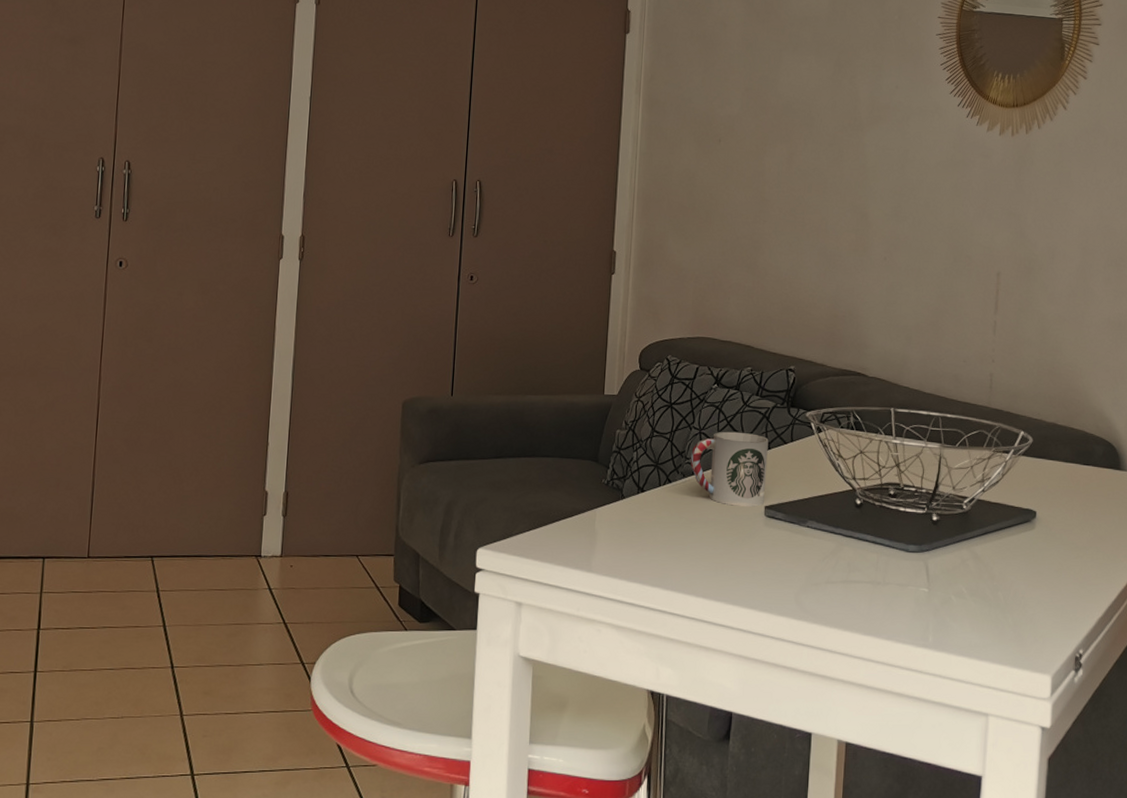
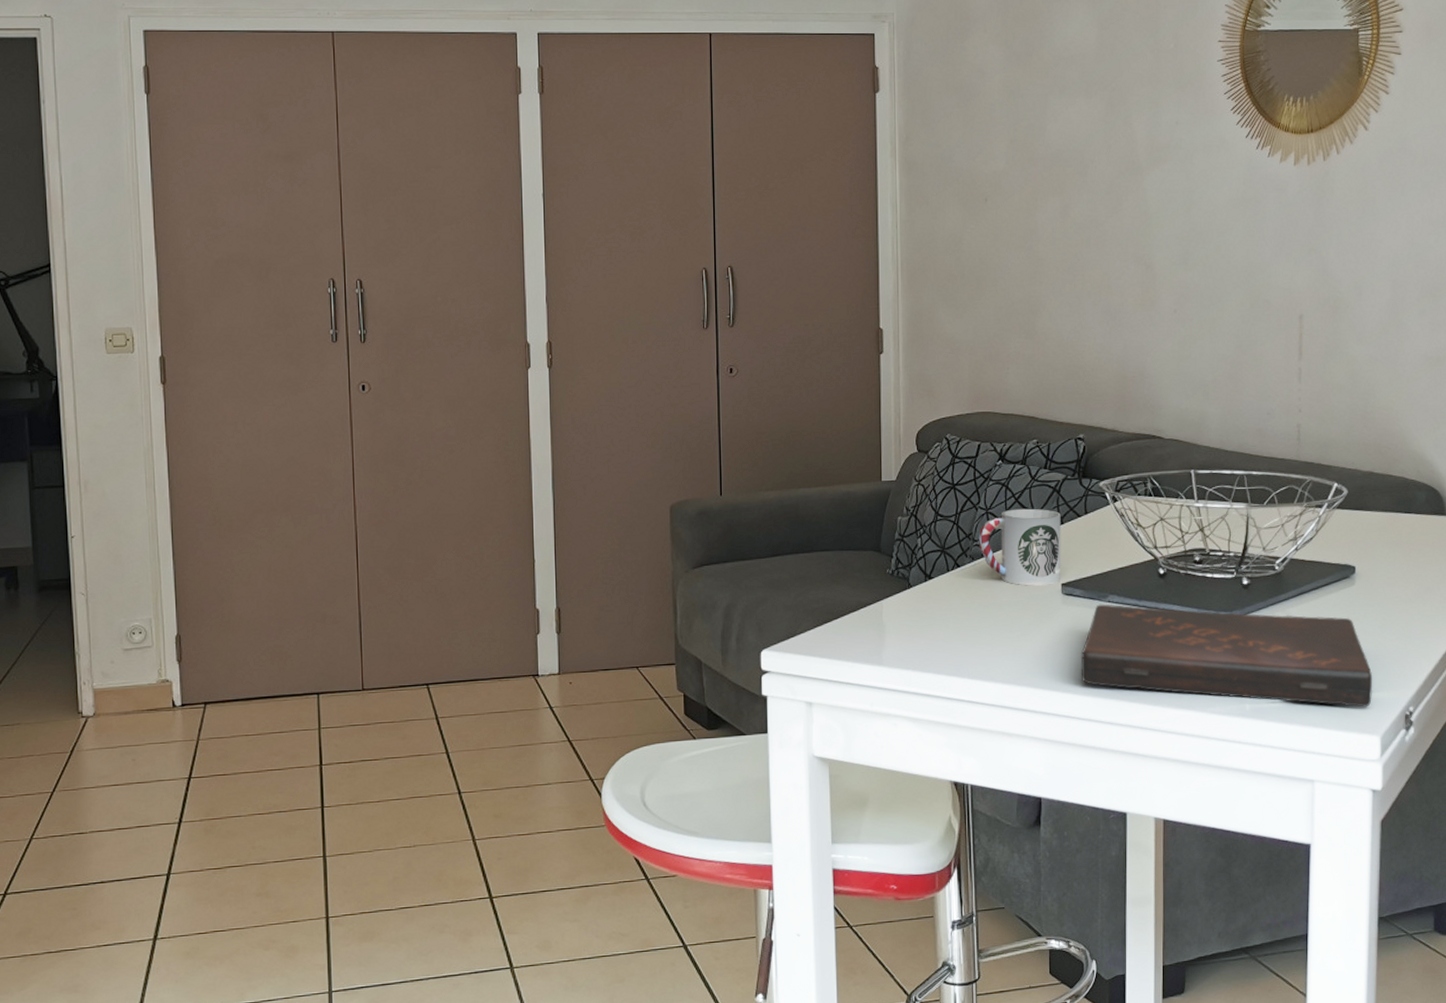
book: none [777,528,1048,647] -> present [1080,604,1373,708]

